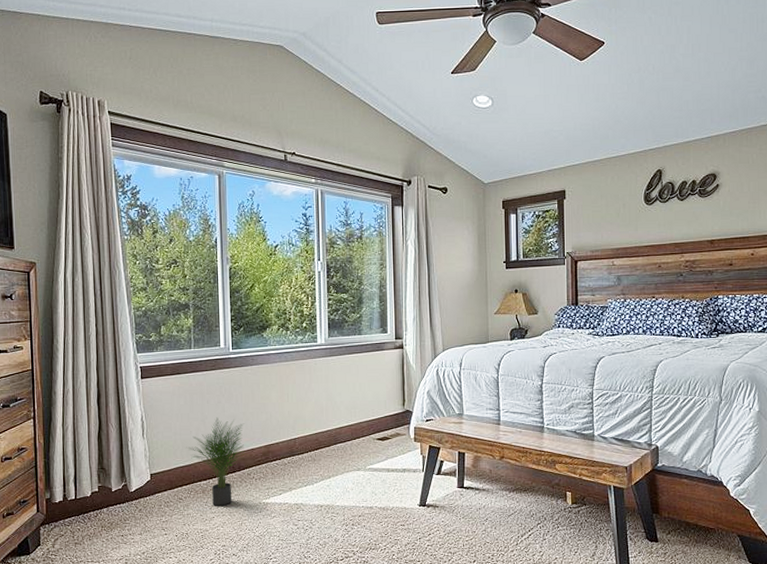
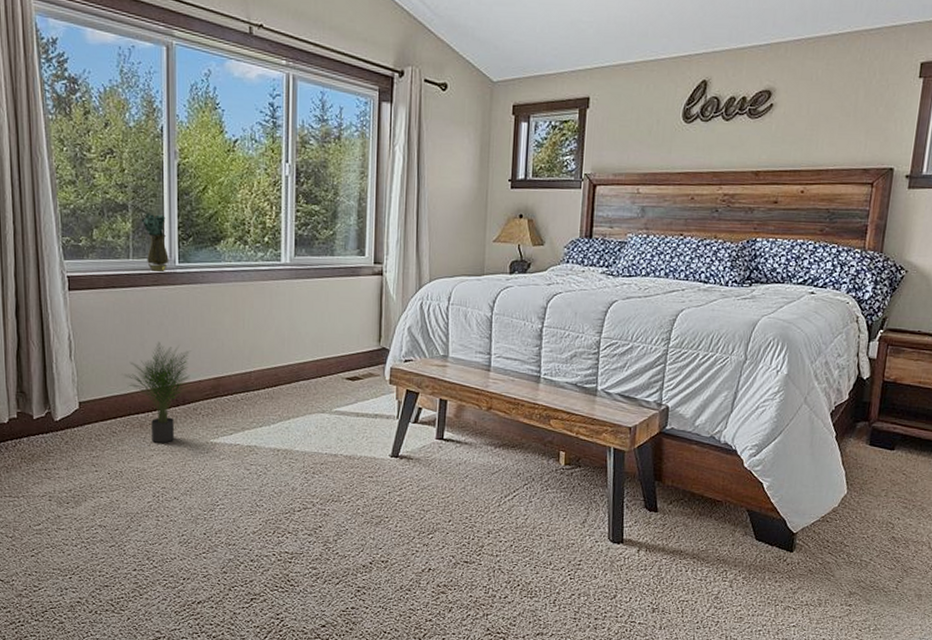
vase: none [200,307,224,358] -> present [141,210,169,271]

